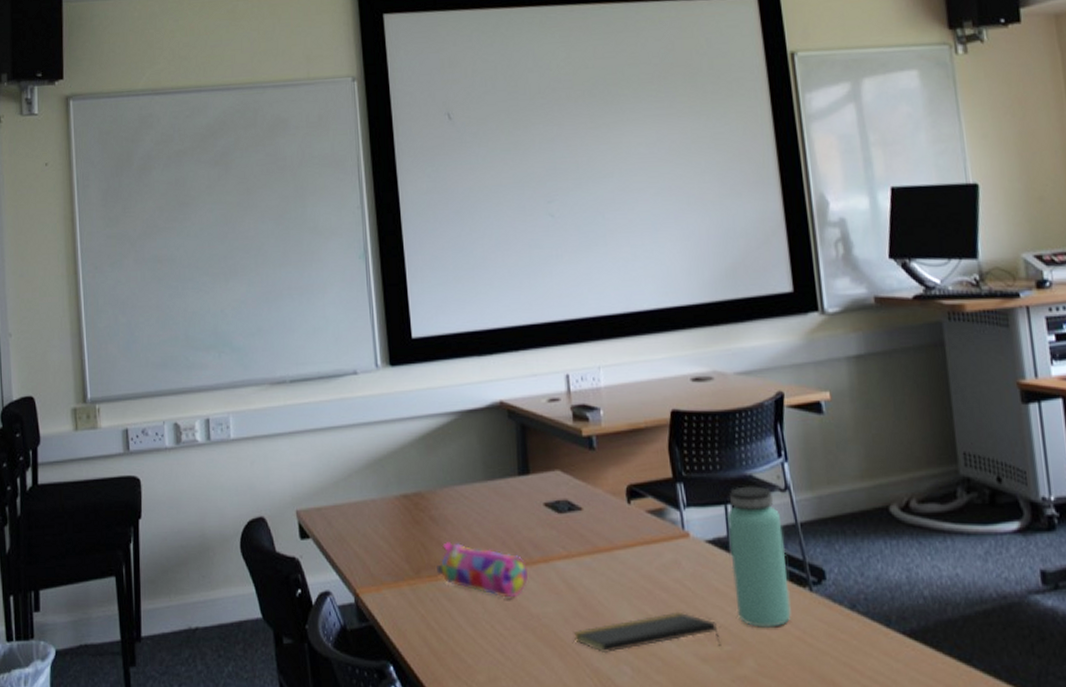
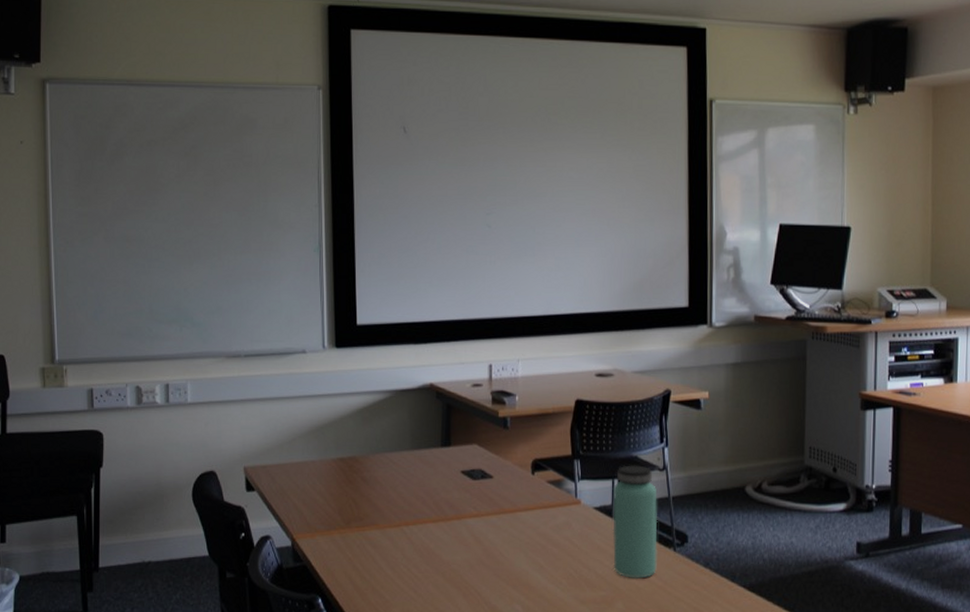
pencil case: present [437,542,528,598] -> none [365,499,443,547]
notepad: present [573,613,721,654] -> none [476,564,598,595]

